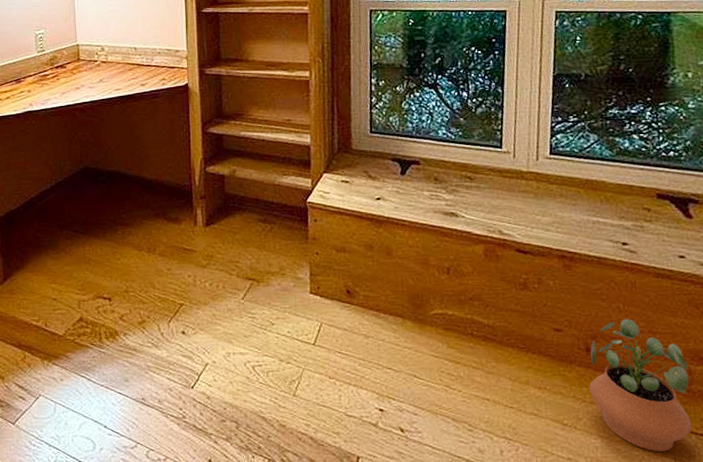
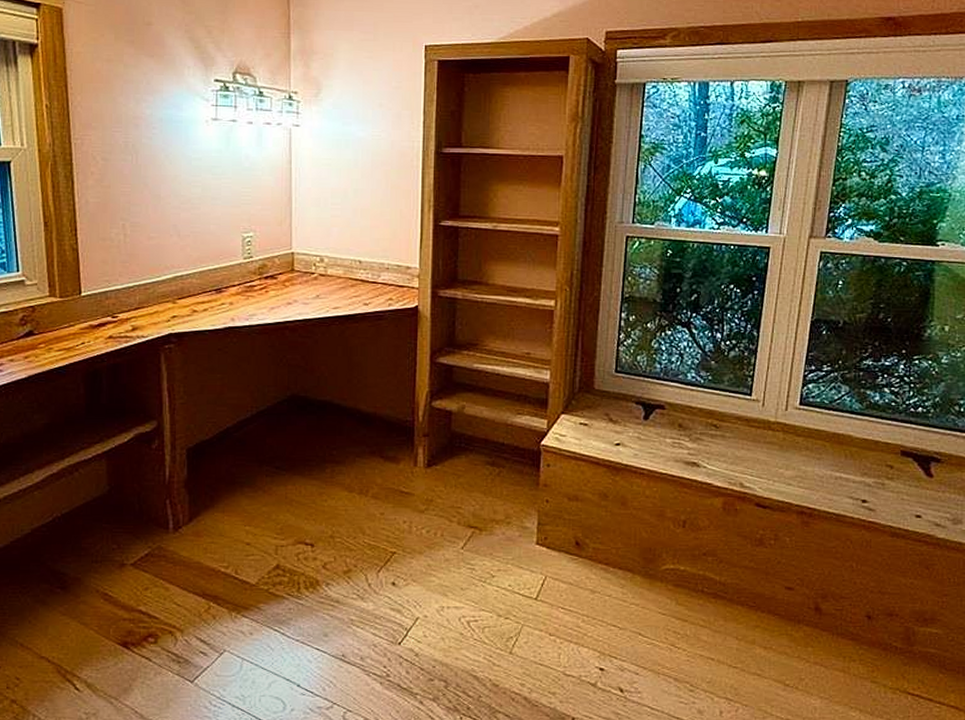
potted plant: present [589,318,693,451] -> none [814,578,913,712]

